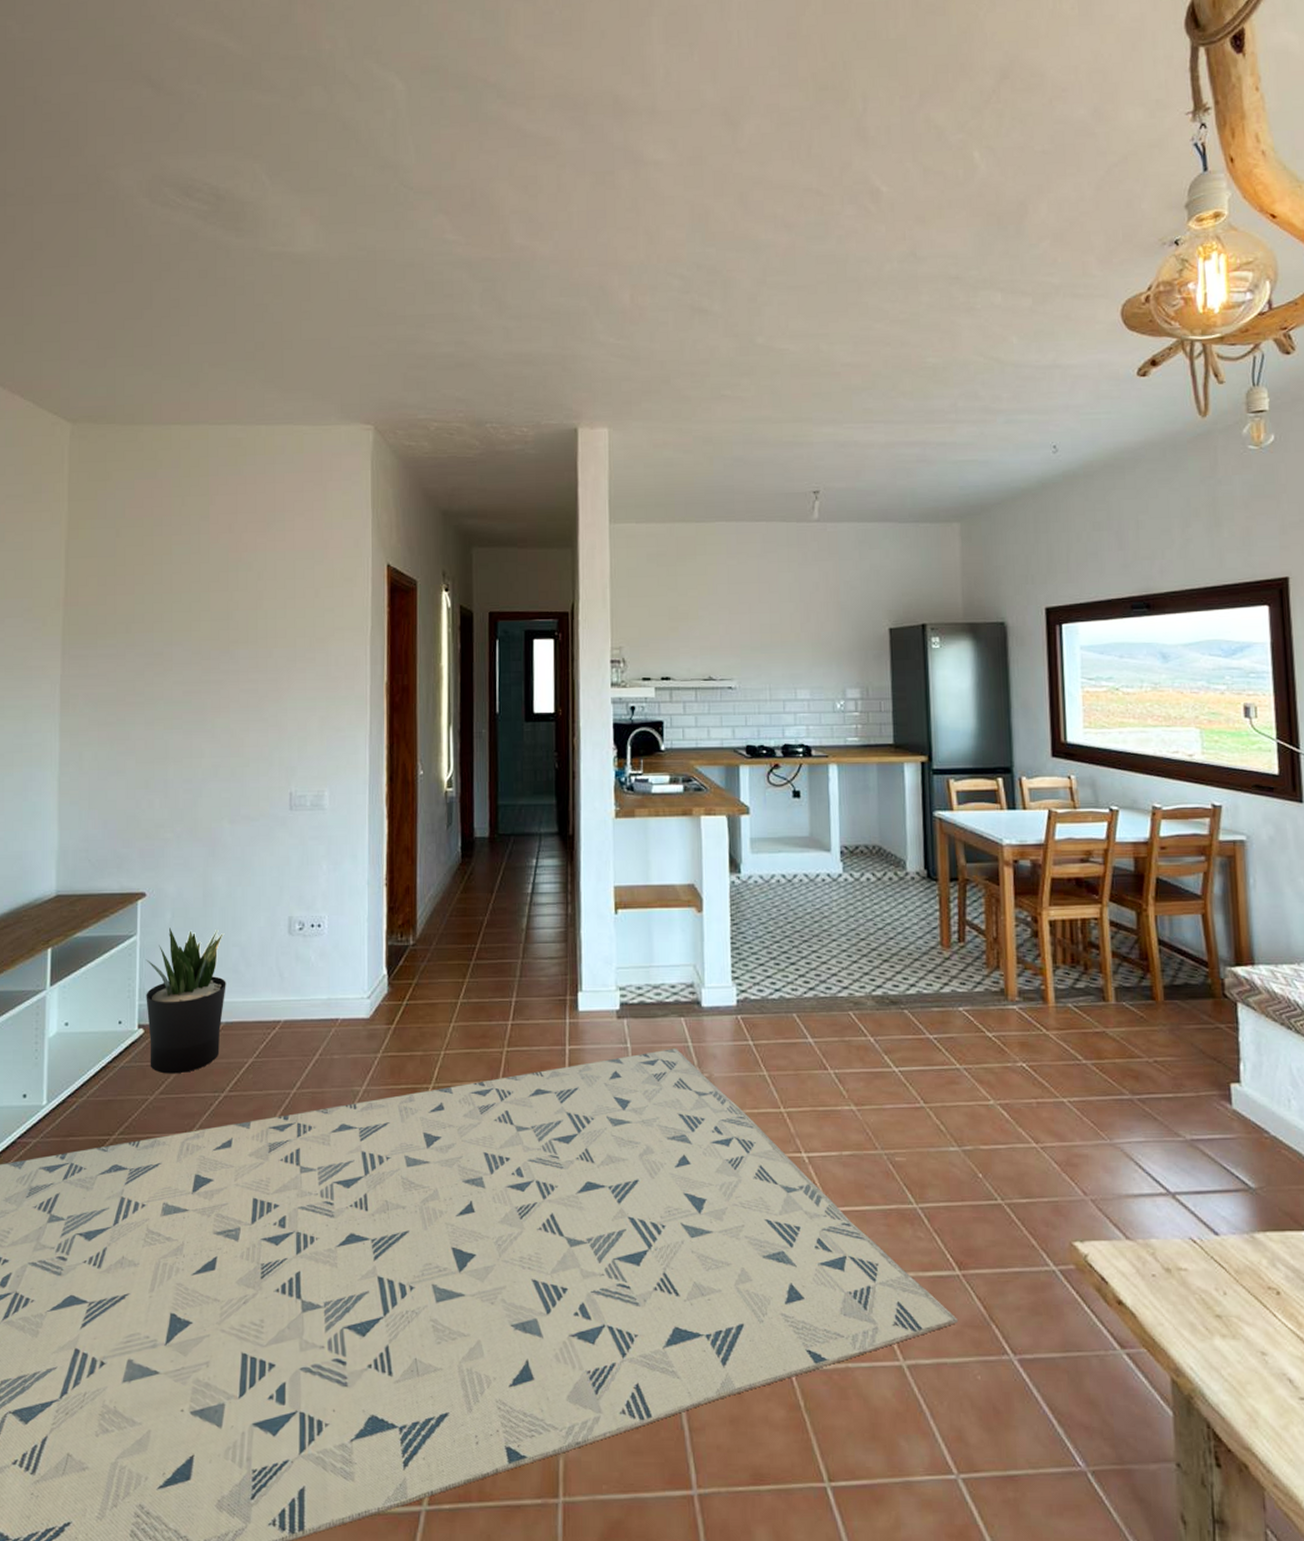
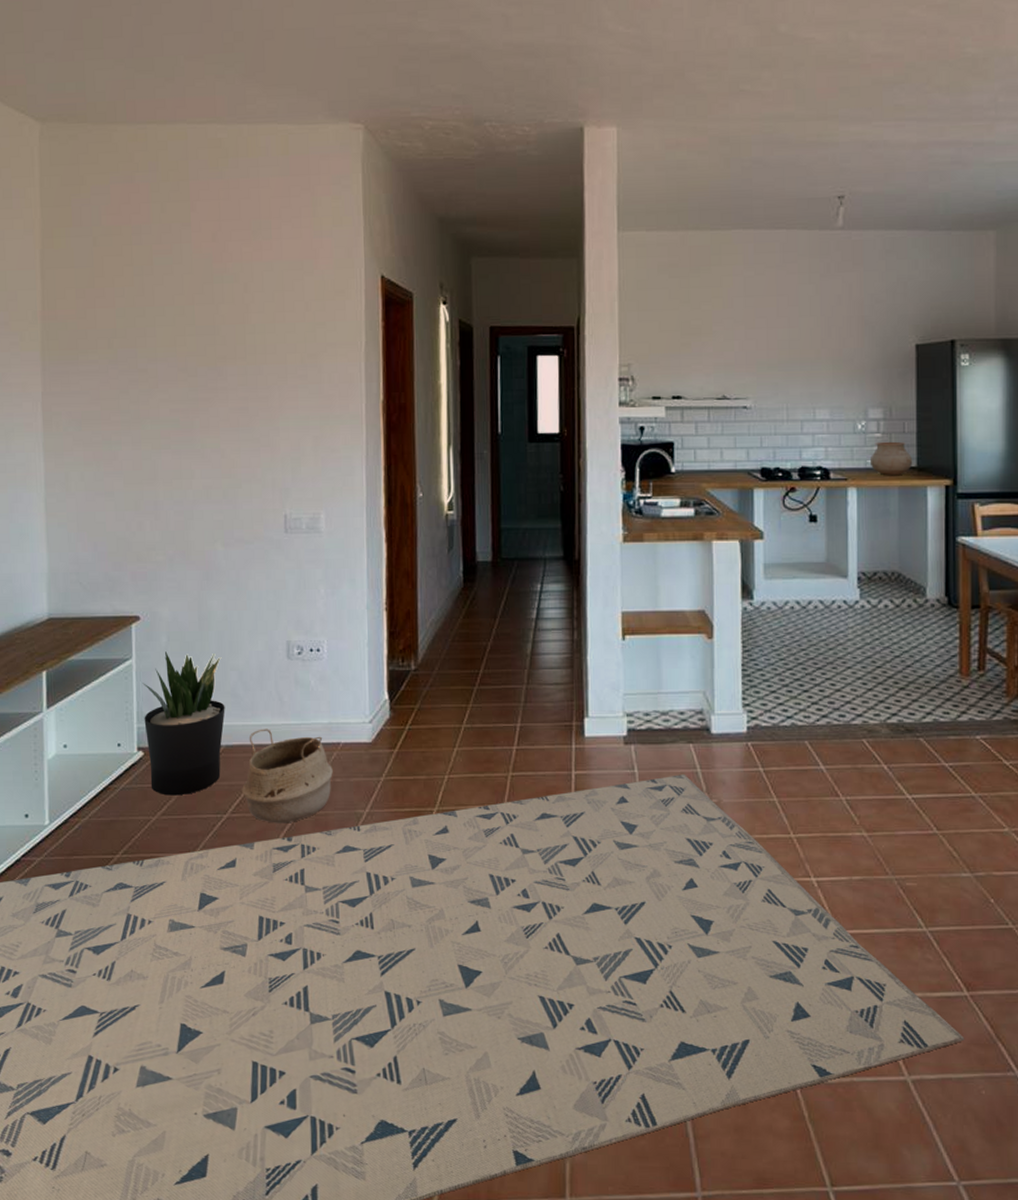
woven basket: none [239,1005,331,1102] -> present [241,729,333,824]
ceramic pot: none [849,720,890,753] -> present [869,441,913,476]

